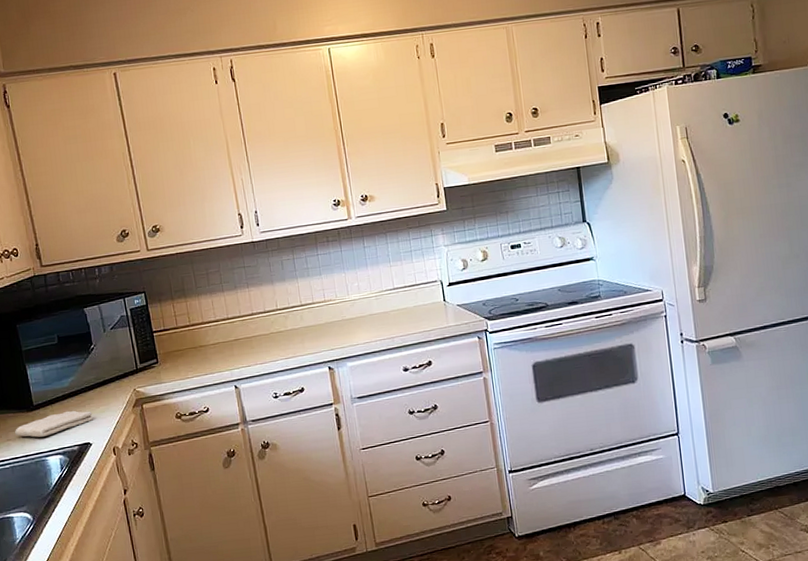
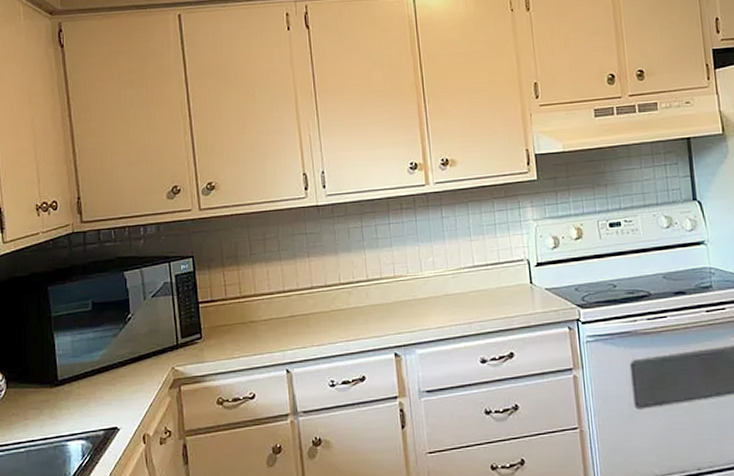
washcloth: present [15,411,93,438] -> none [35,388,123,418]

